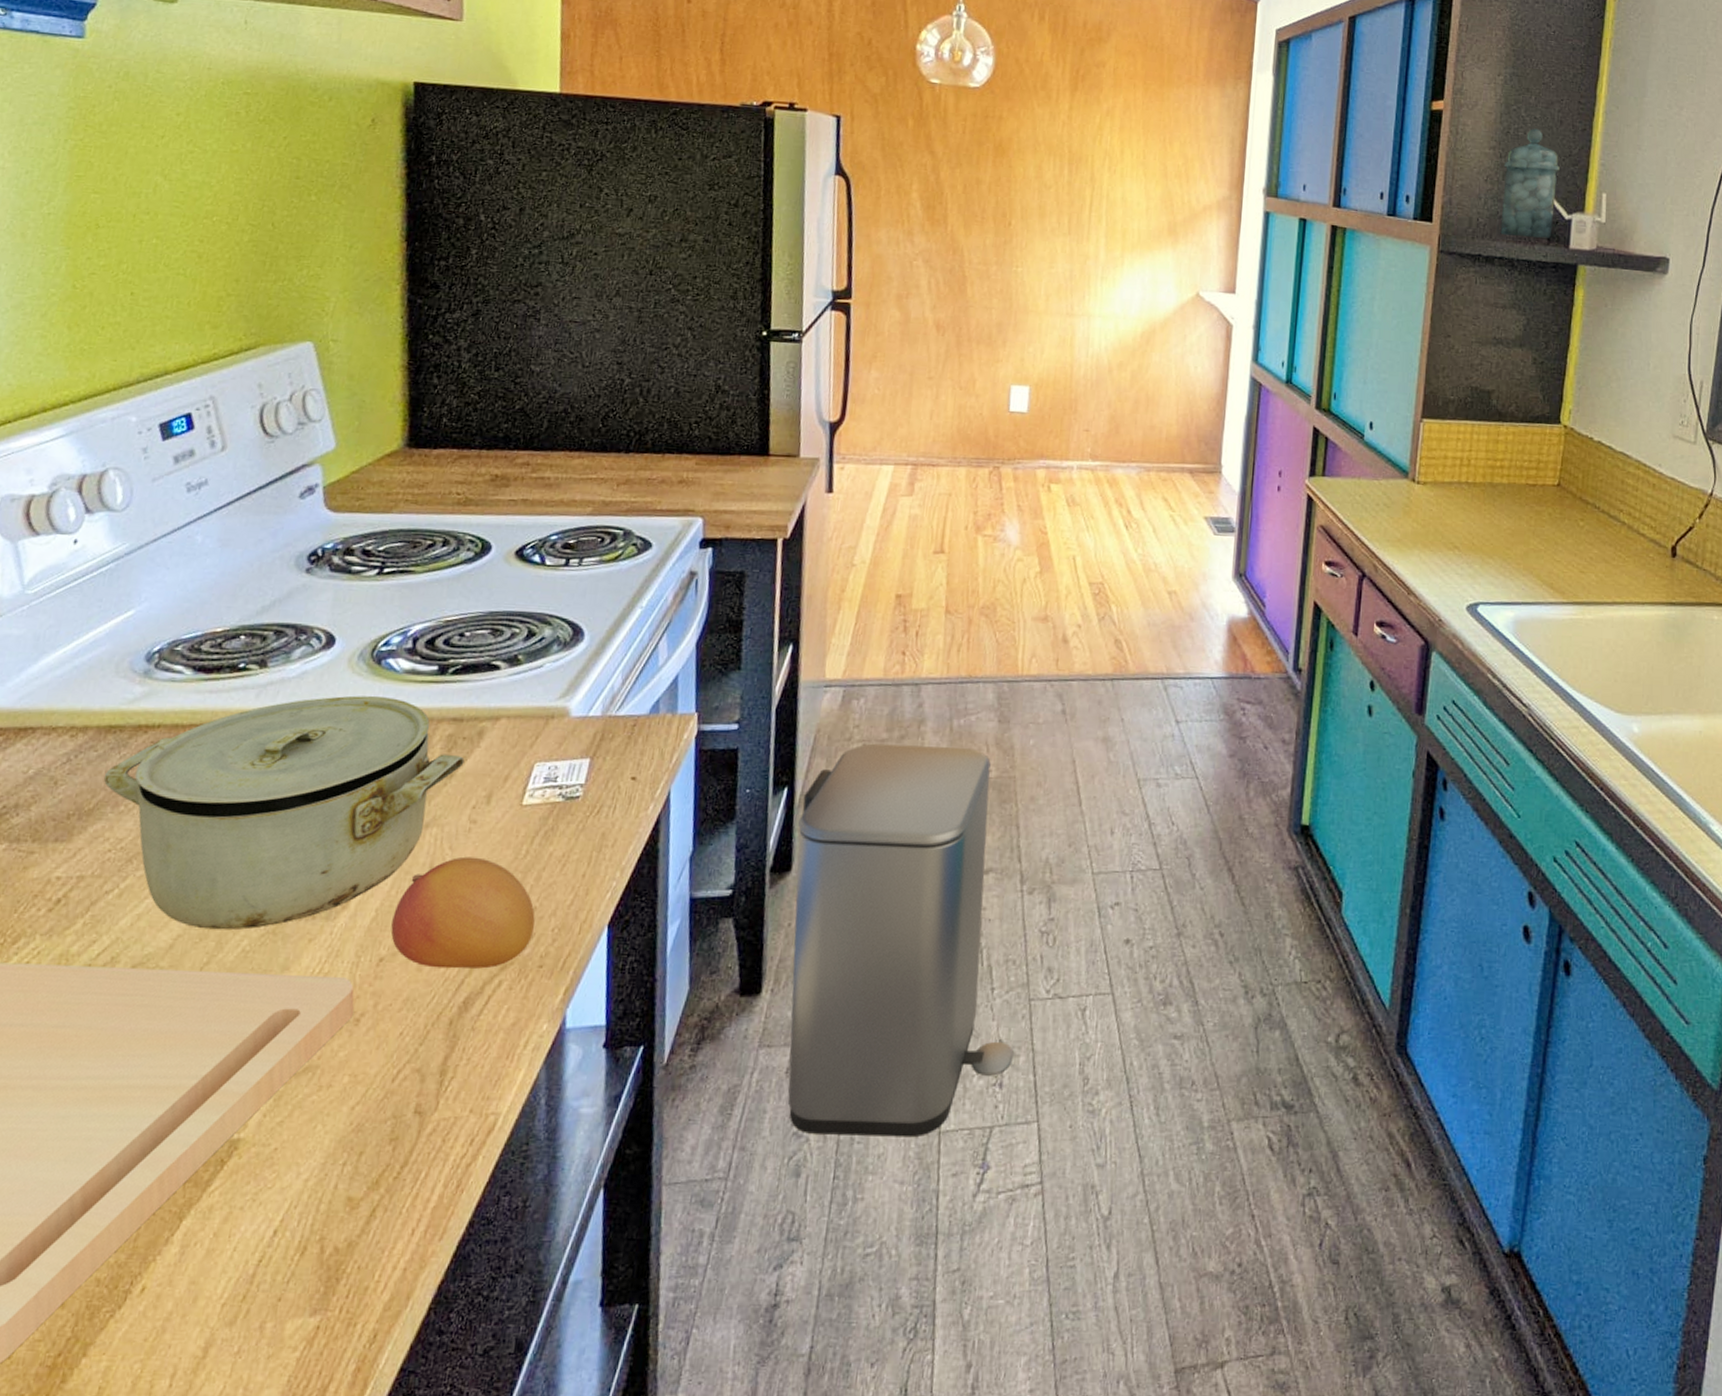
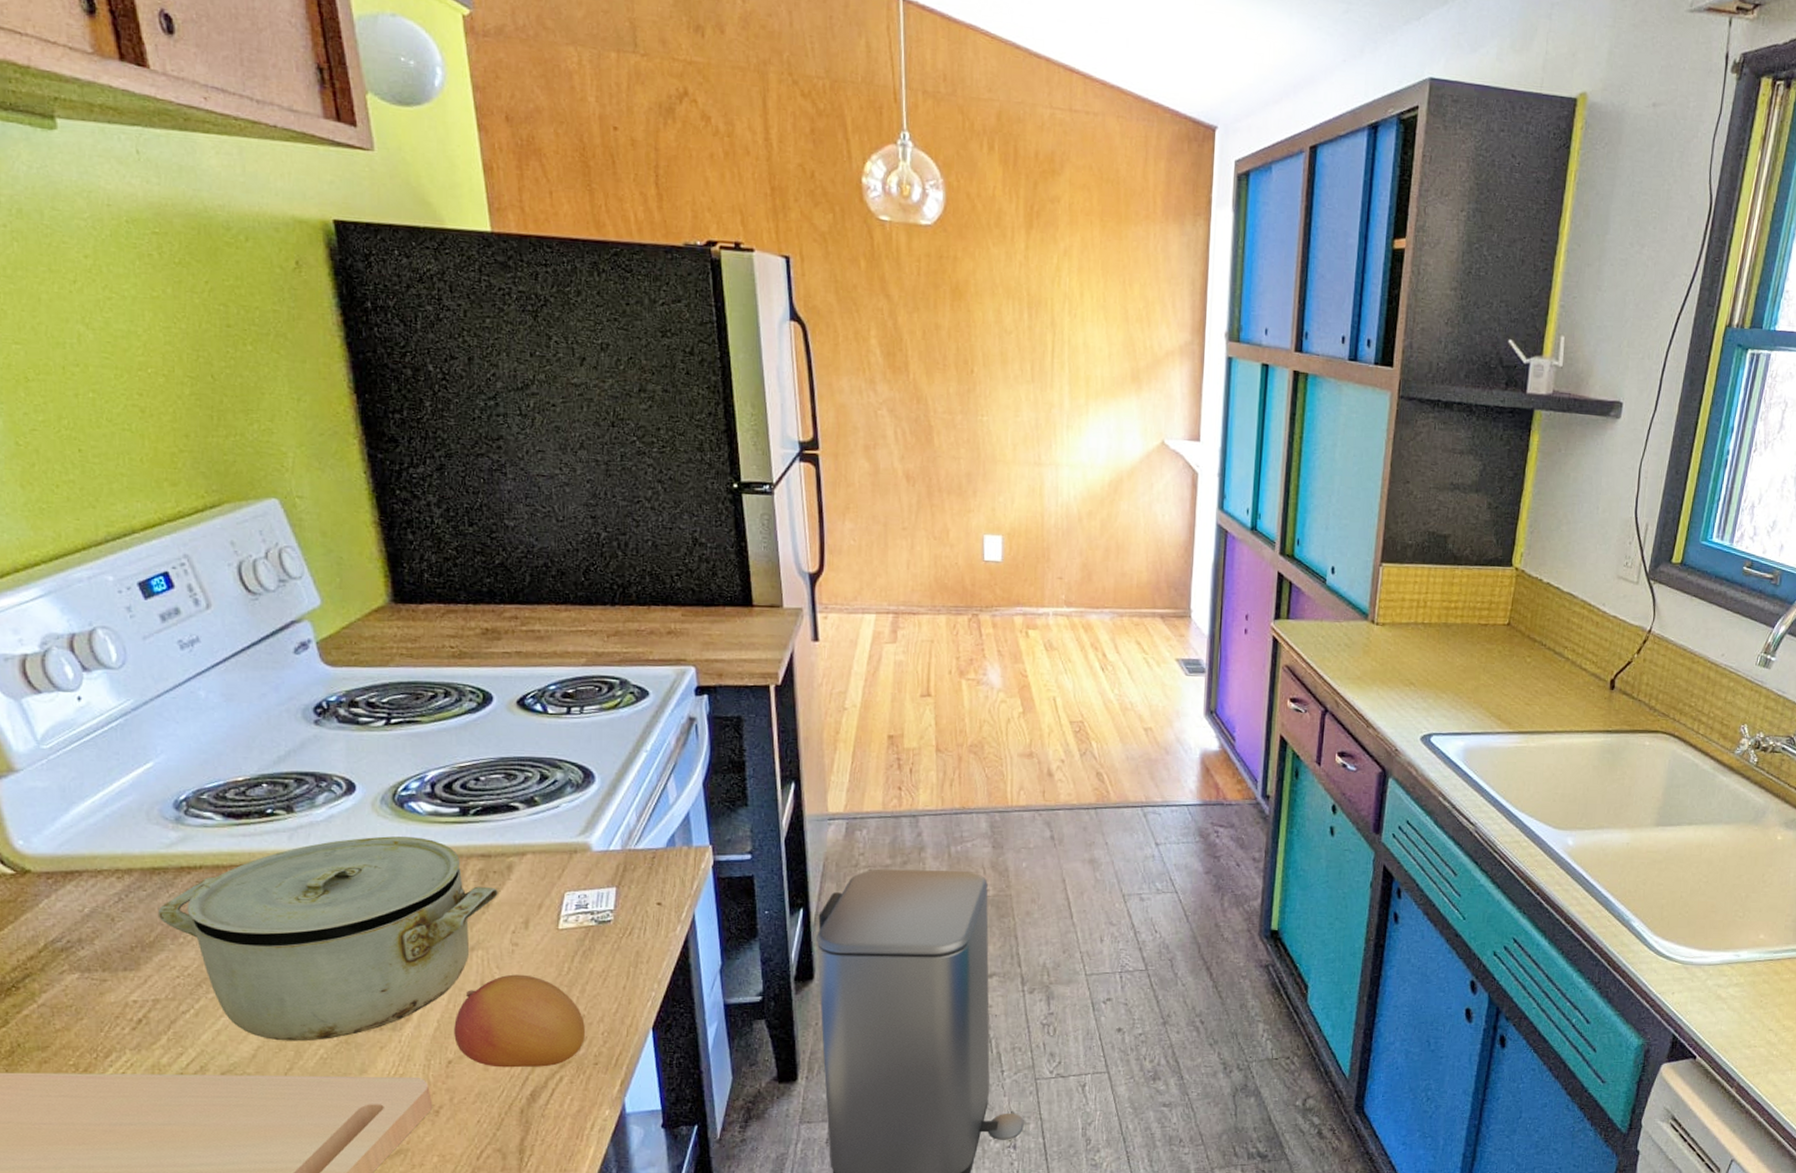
canister: present [1500,128,1561,239] -> none [1459,268,1521,383]

